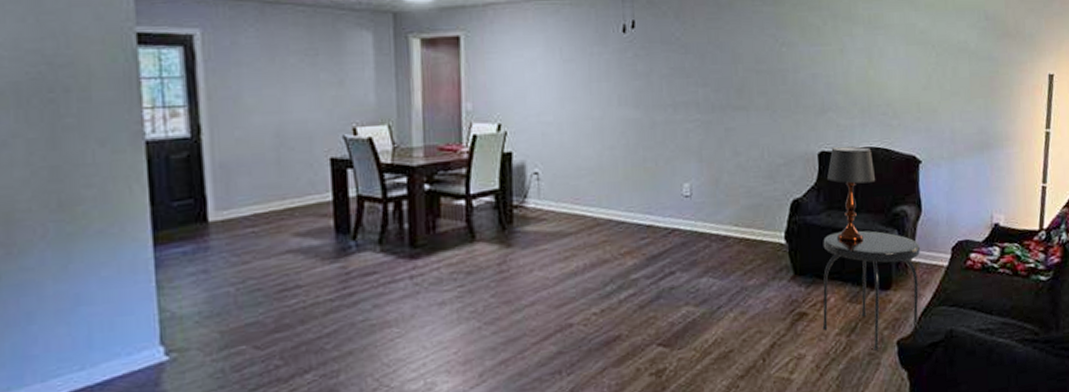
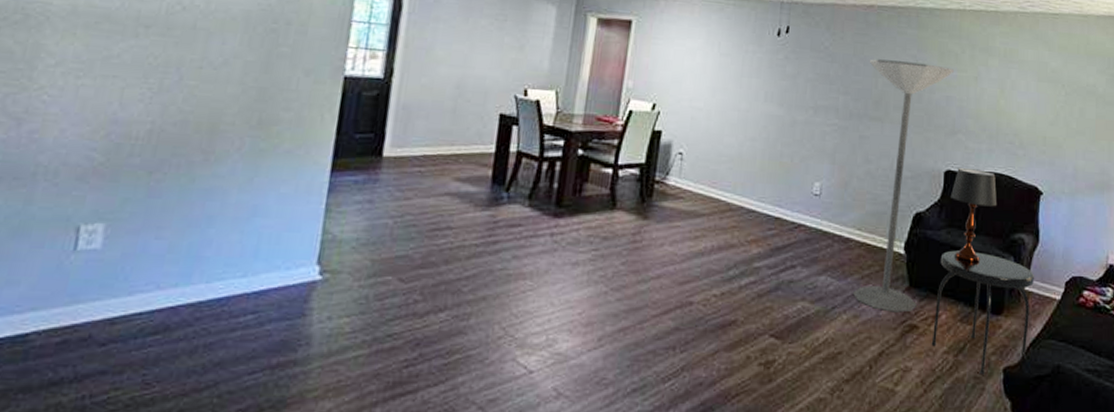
floor lamp: none [725,42,817,303] -> present [852,59,954,313]

